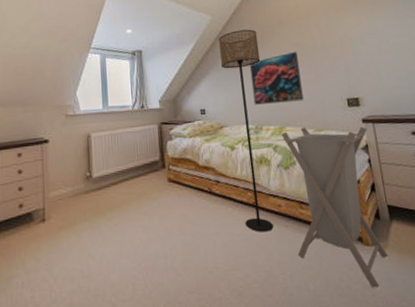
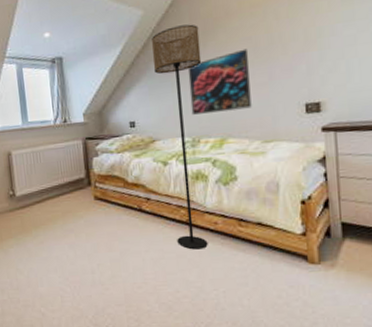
laundry hamper: present [281,126,389,288] -> none [221,136,336,305]

